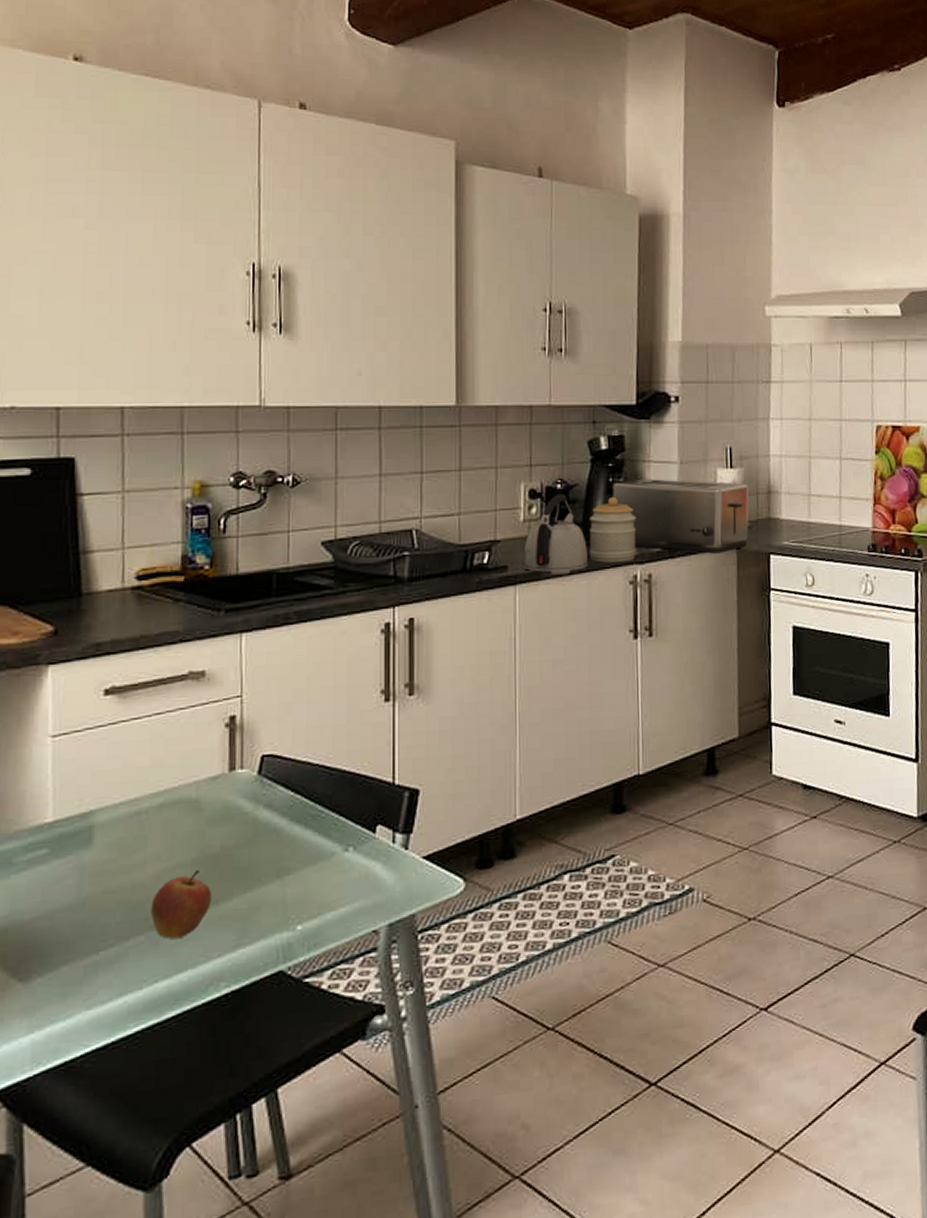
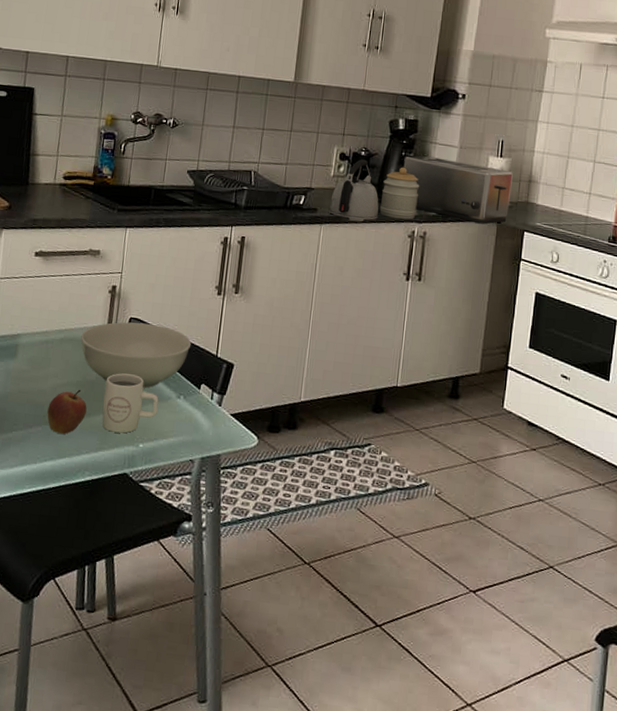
bowl: none [190,757,356,850] -> present [81,322,192,388]
mug: none [235,832,318,919] -> present [102,373,159,434]

